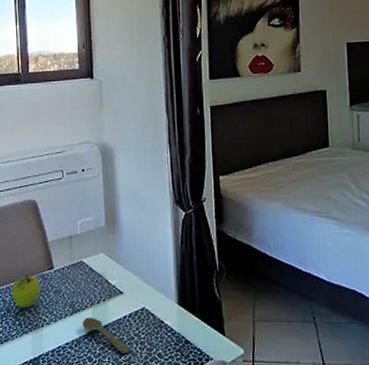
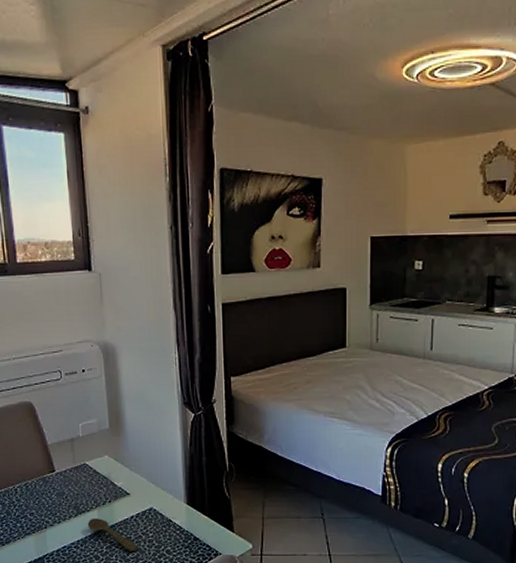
fruit: present [12,274,41,309] -> none [11,477,42,511]

